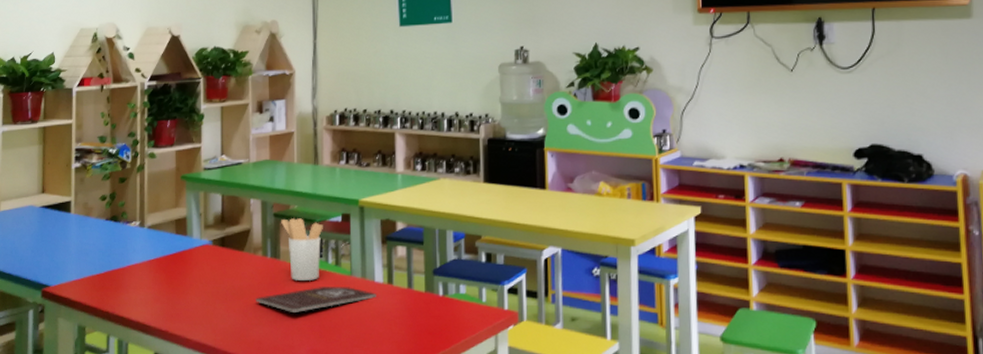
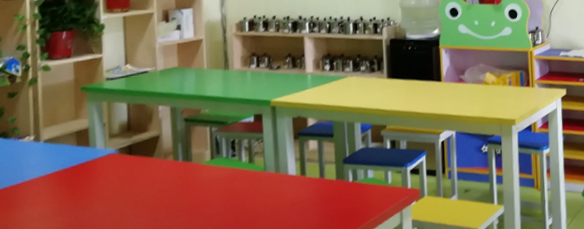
book: present [256,287,376,314] -> none [167,181,290,212]
utensil holder: present [281,218,323,280] -> none [192,121,236,181]

